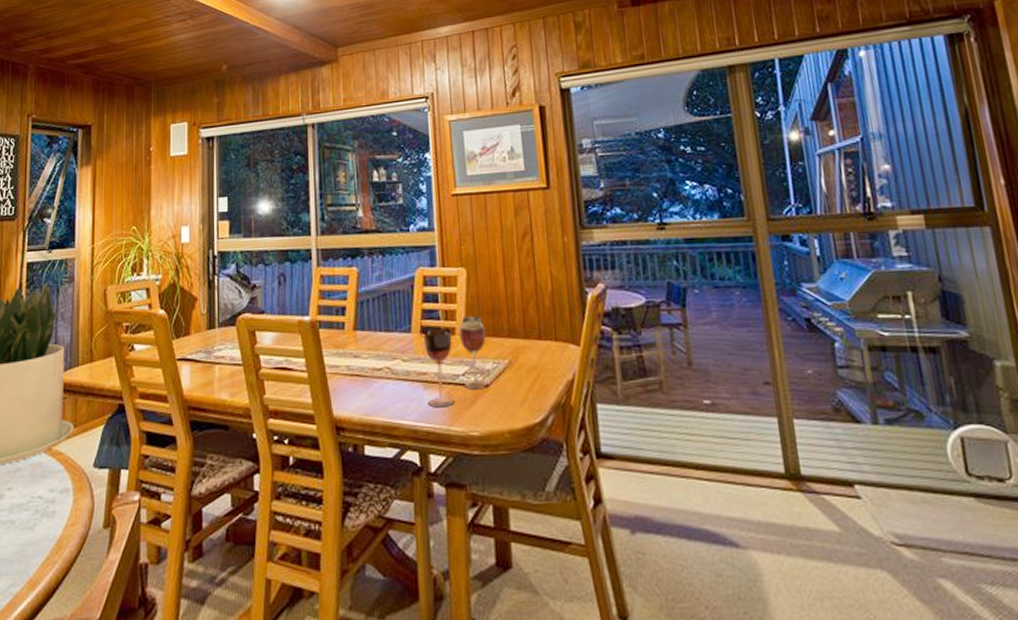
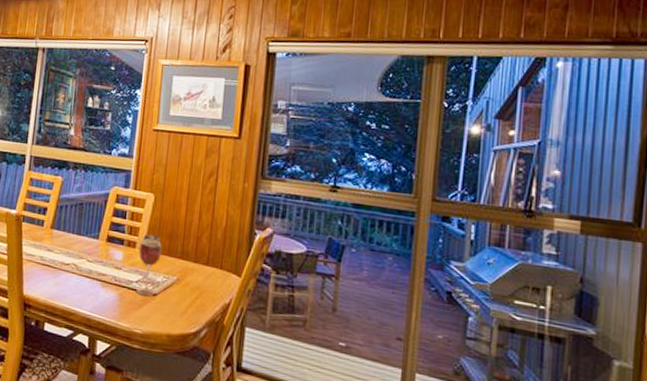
wineglass: present [423,328,455,408] -> none [102,239,133,306]

